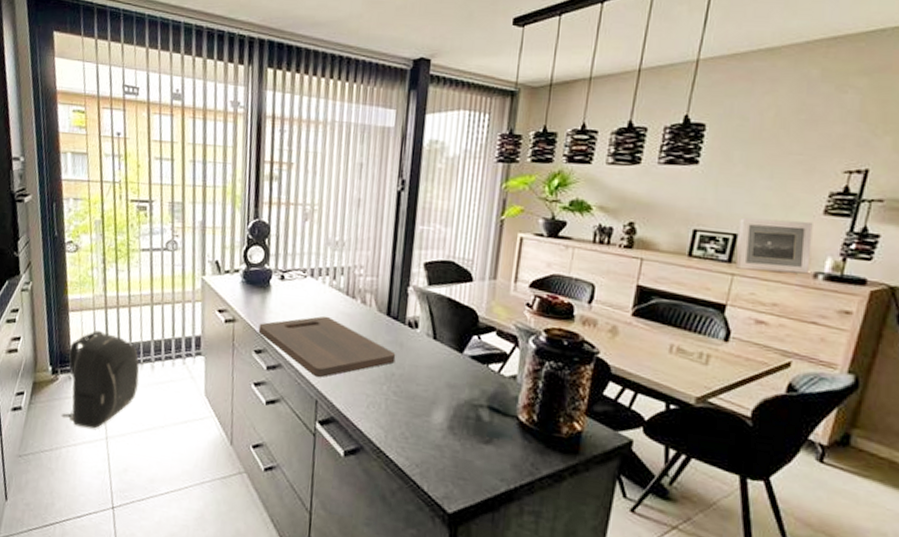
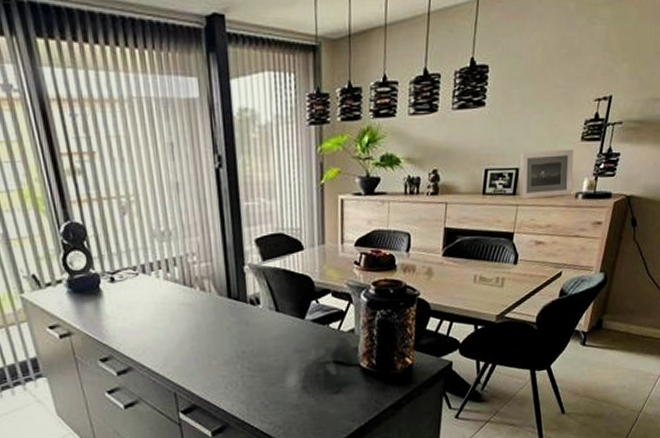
cutting board: present [258,316,396,377] -> none [98,310,244,371]

